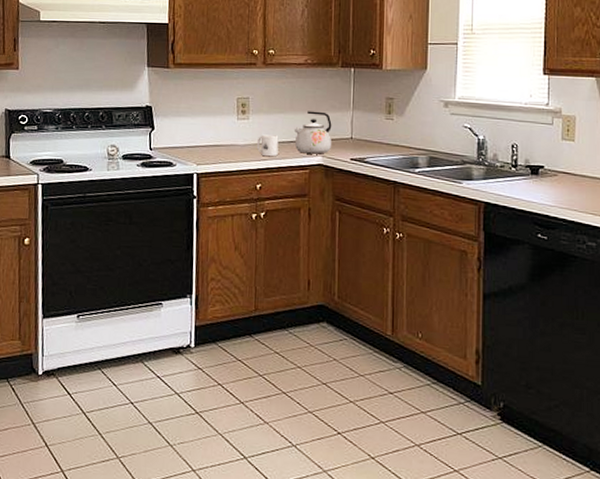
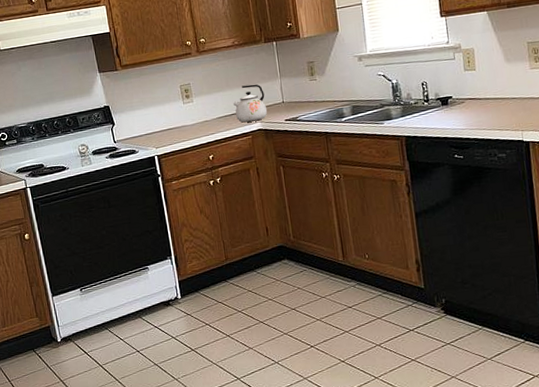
mug: present [256,134,279,157] -> none [203,111,223,131]

